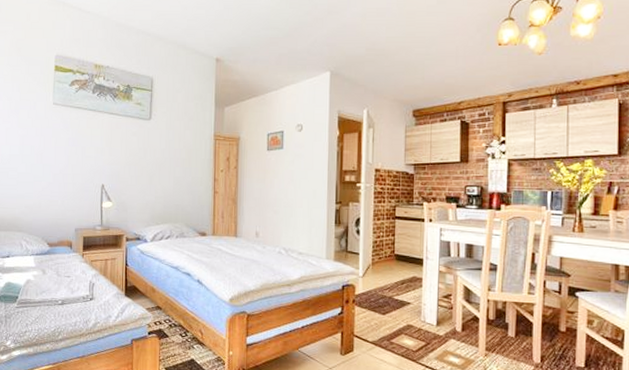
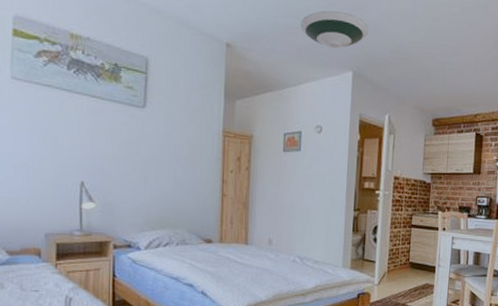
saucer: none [280,18,344,52] -> present [300,10,368,49]

